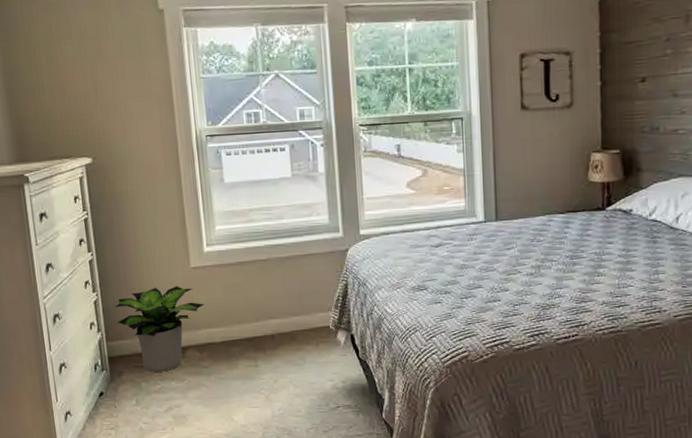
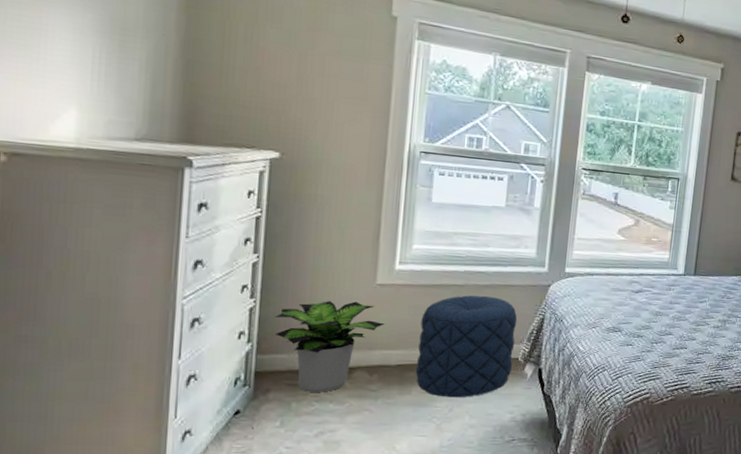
pouf: none [234,267,326,369] -> present [416,295,518,398]

